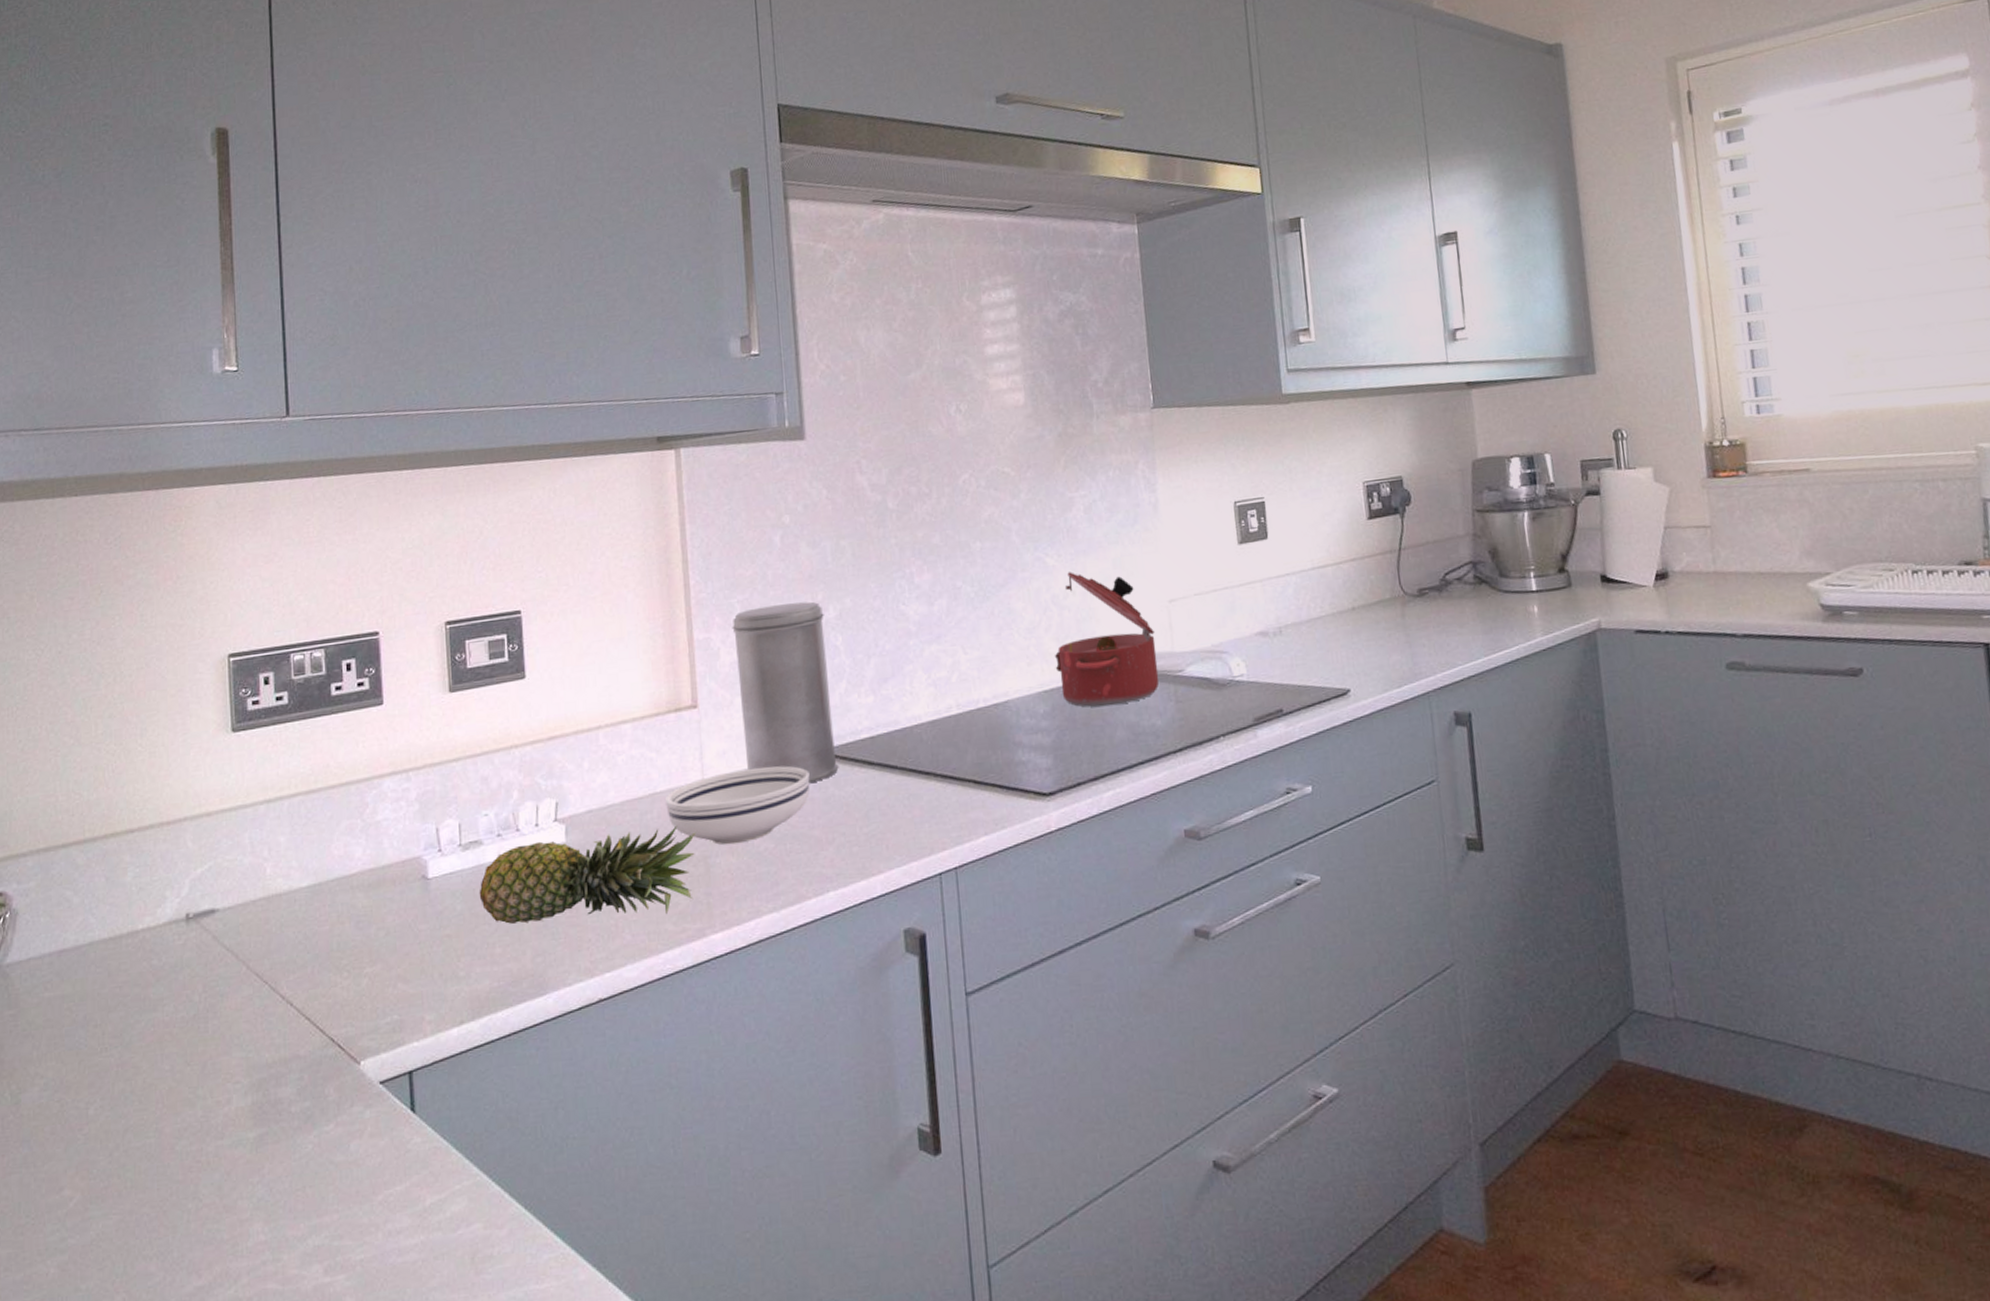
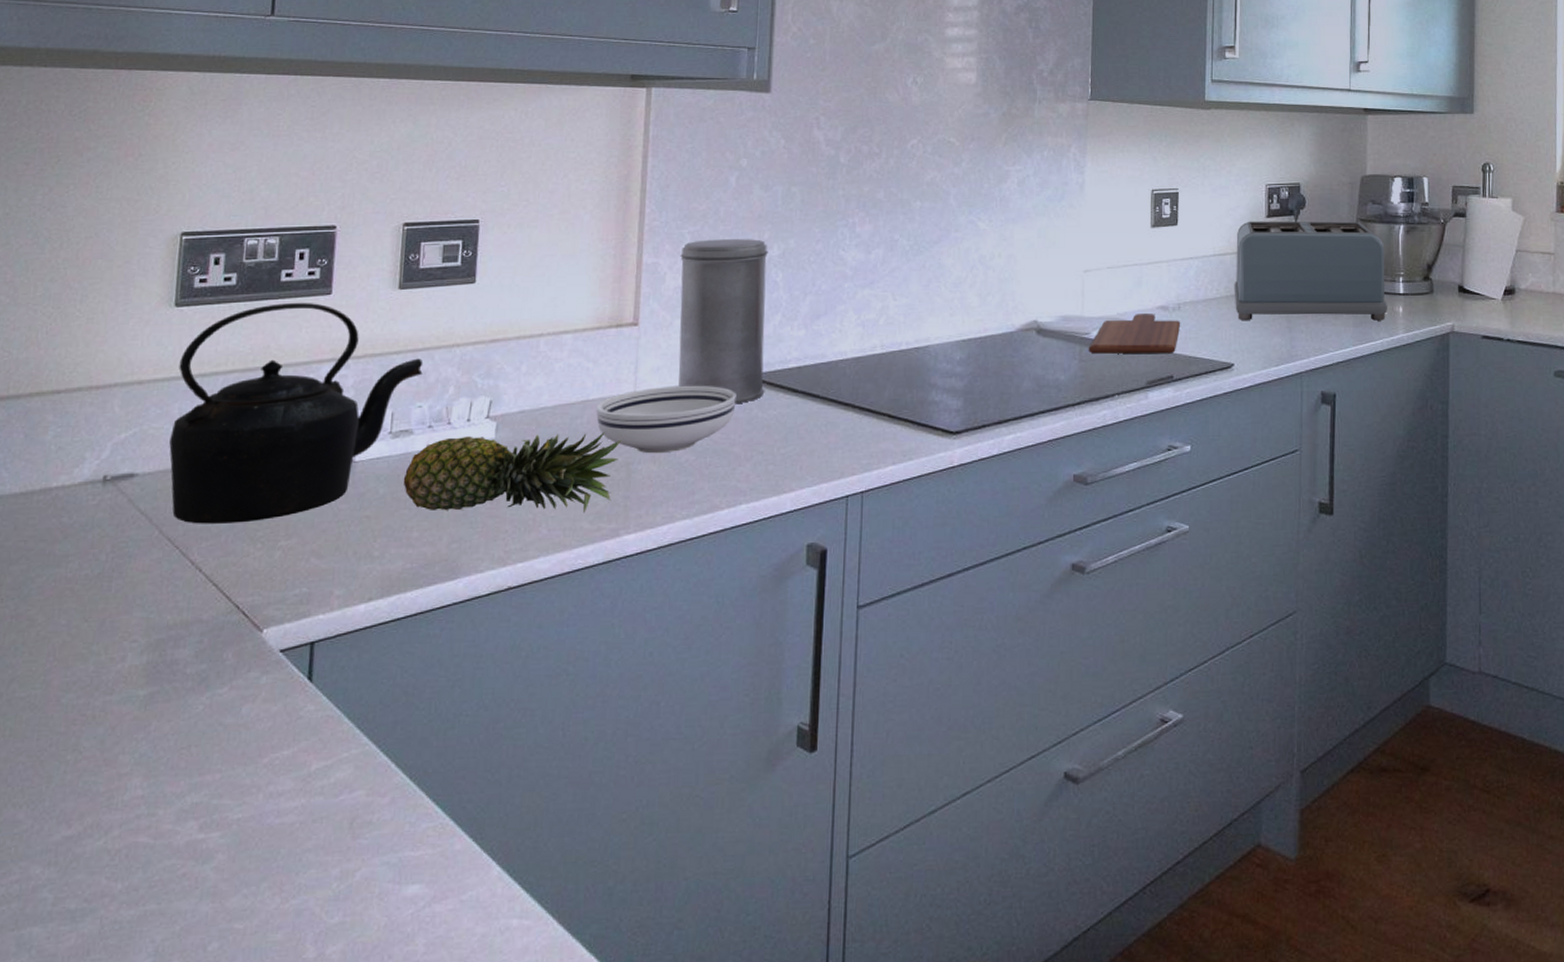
kettle: none [244,715,484,956] -> present [169,303,423,524]
cooking pot: present [1054,572,1160,708] -> none [975,236,1068,359]
cutting board: none [1184,641,1285,693] -> present [1089,314,1181,354]
toaster: none [1336,513,1520,639] -> present [1234,221,1387,321]

